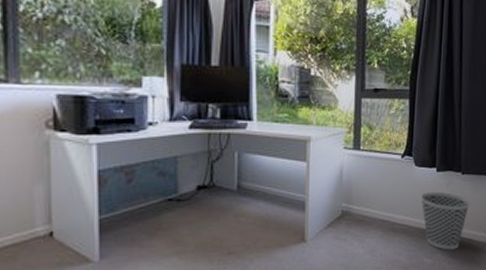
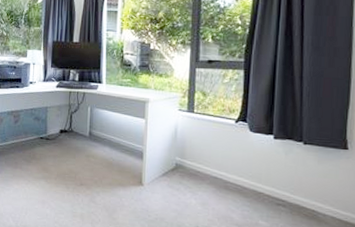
wastebasket: present [420,192,470,250] -> none [255,157,314,218]

